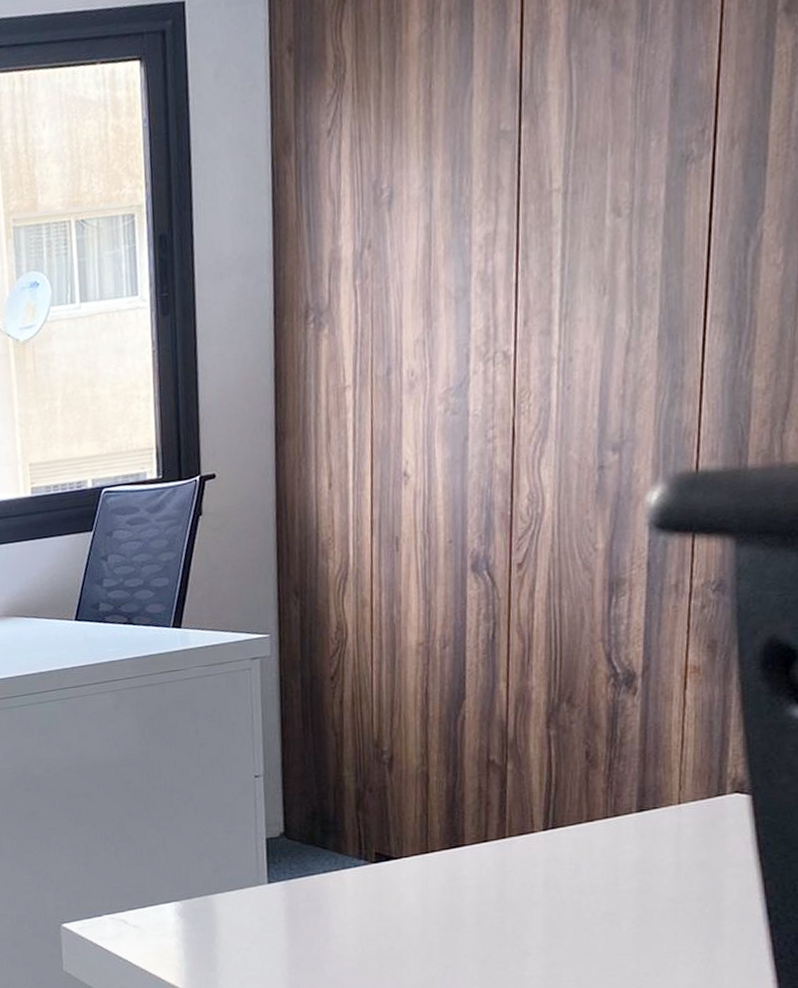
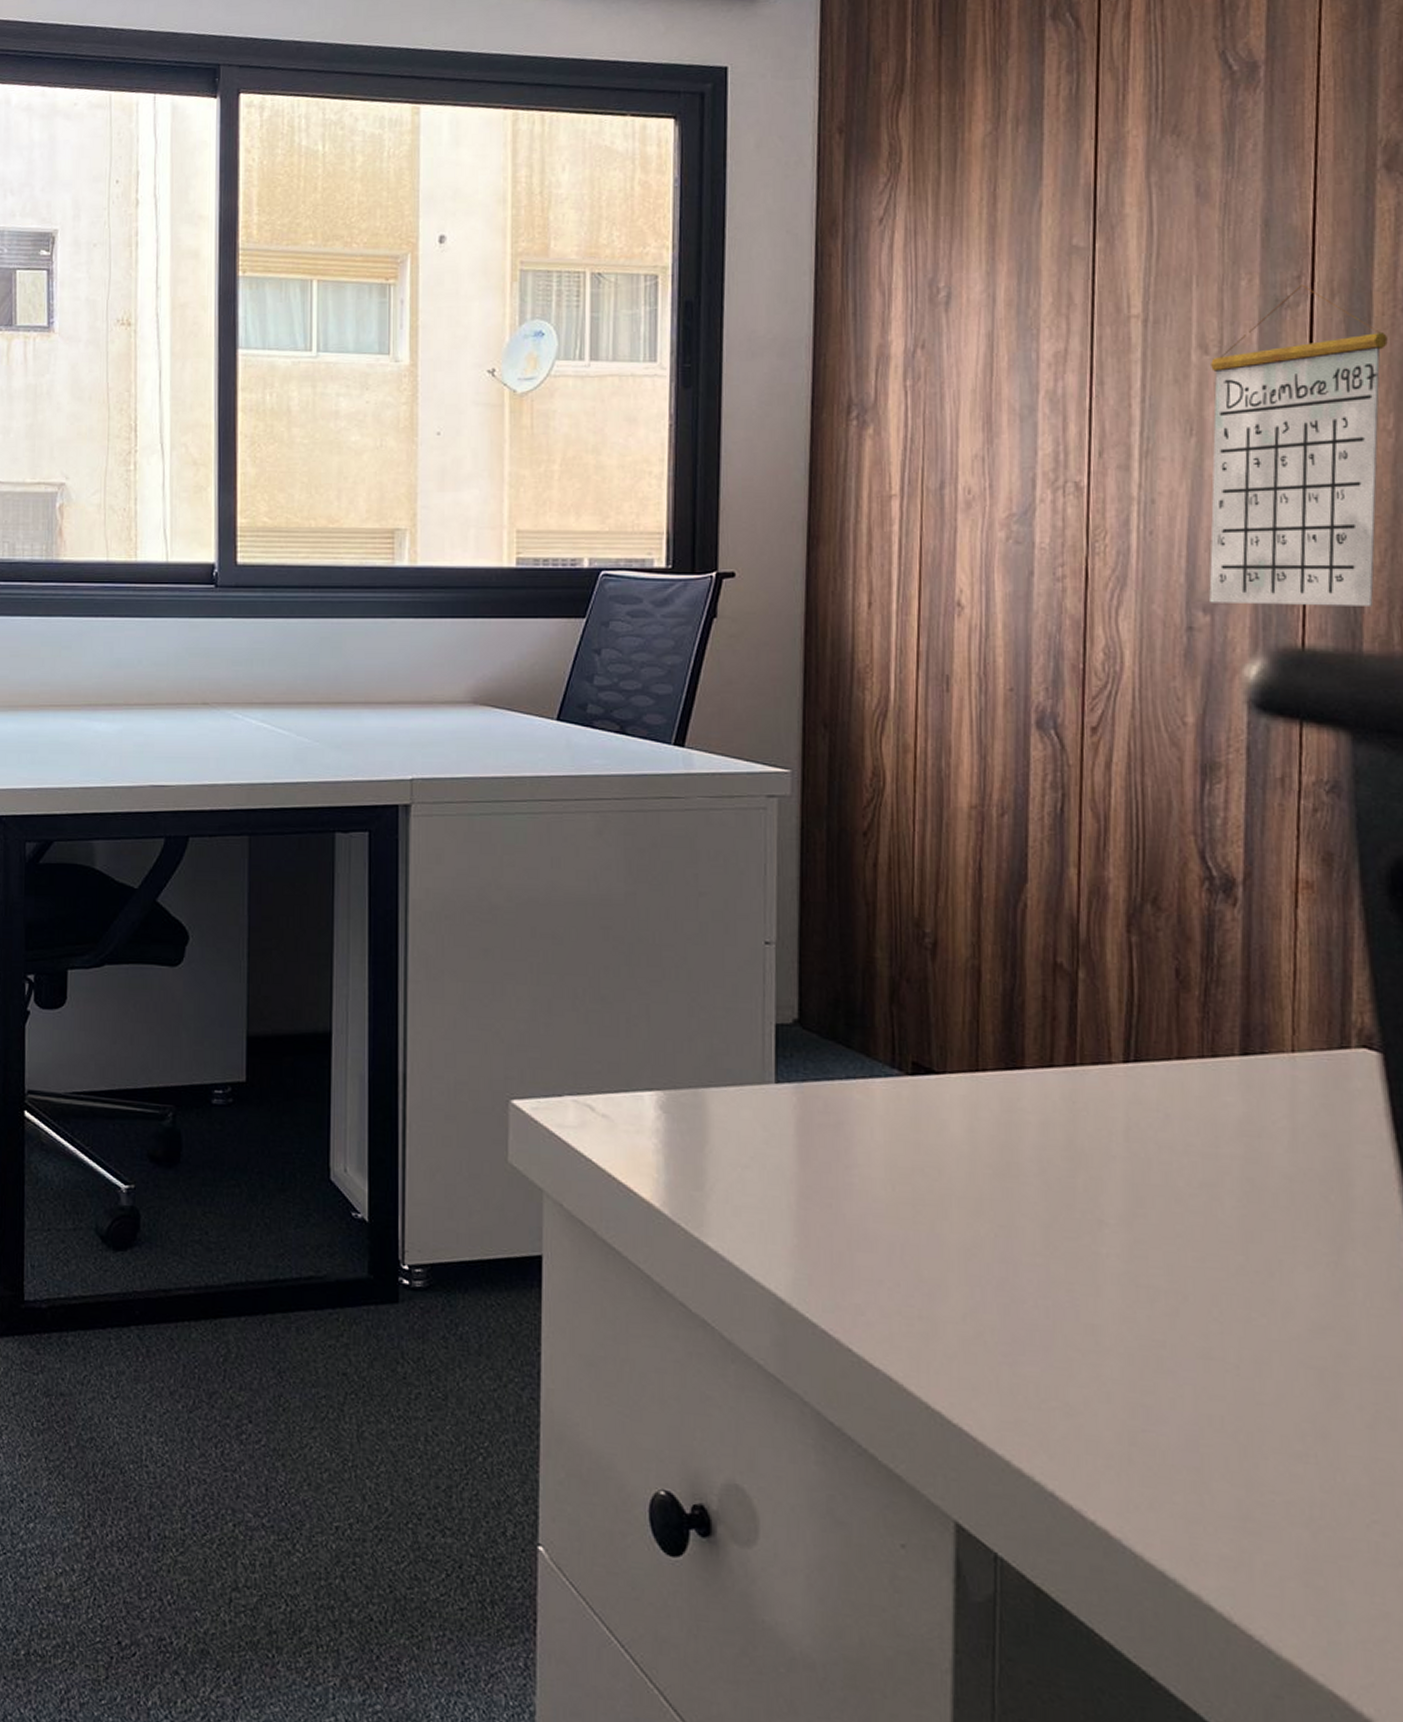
calendar: none [618,137,780,443] -> present [1209,284,1388,606]

